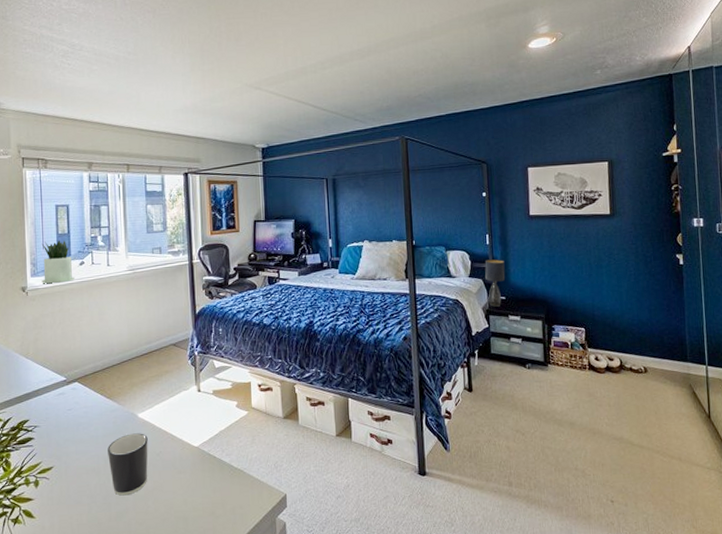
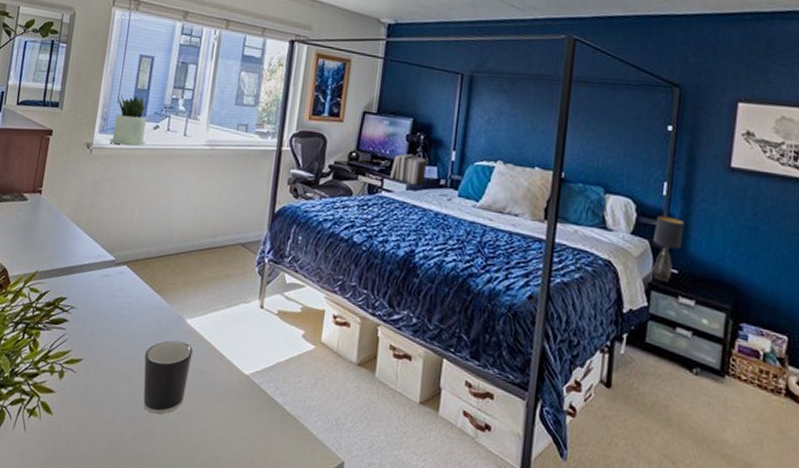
books: none [284,246,312,271] -> present [390,153,427,185]

